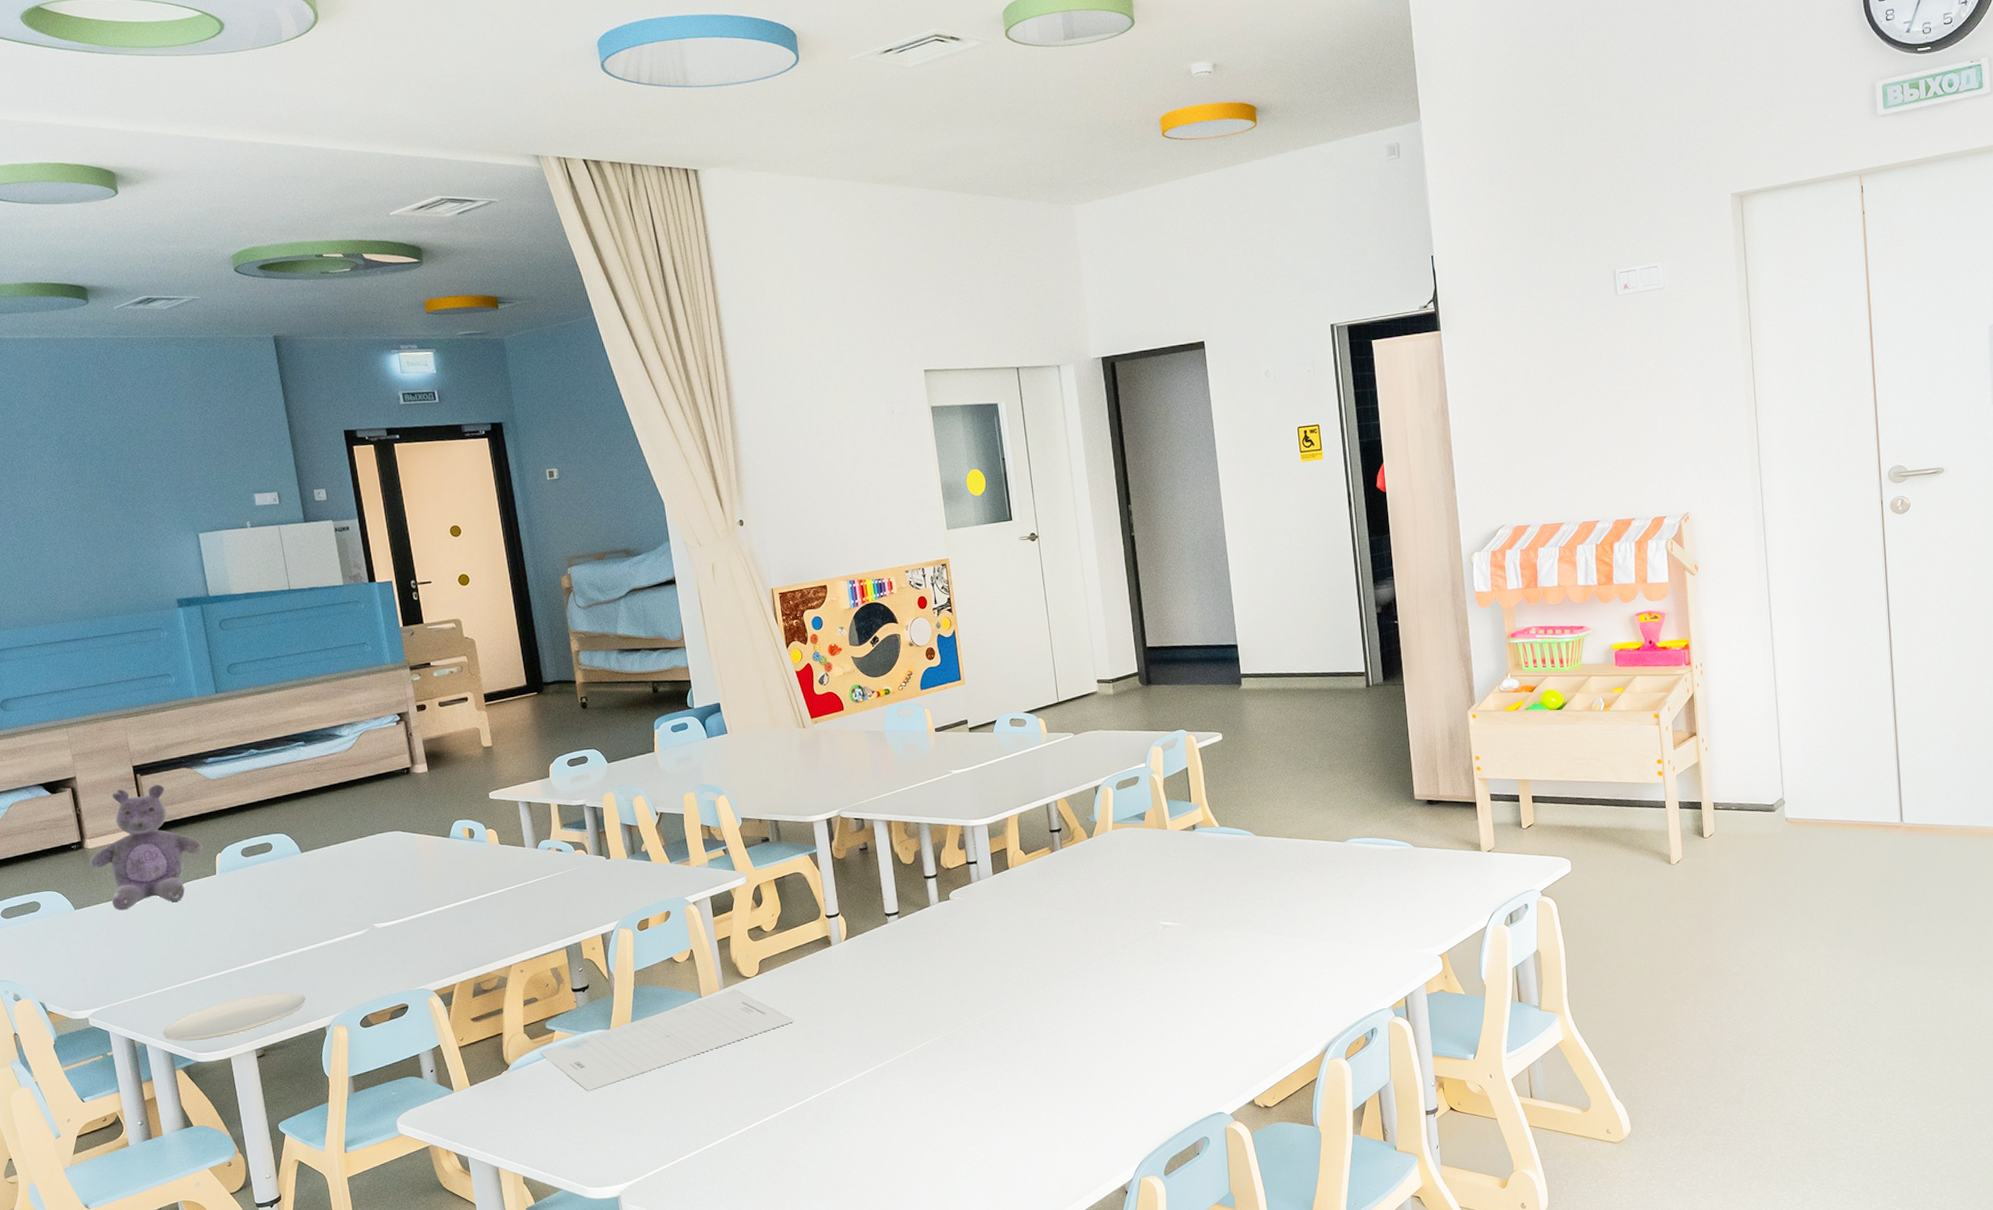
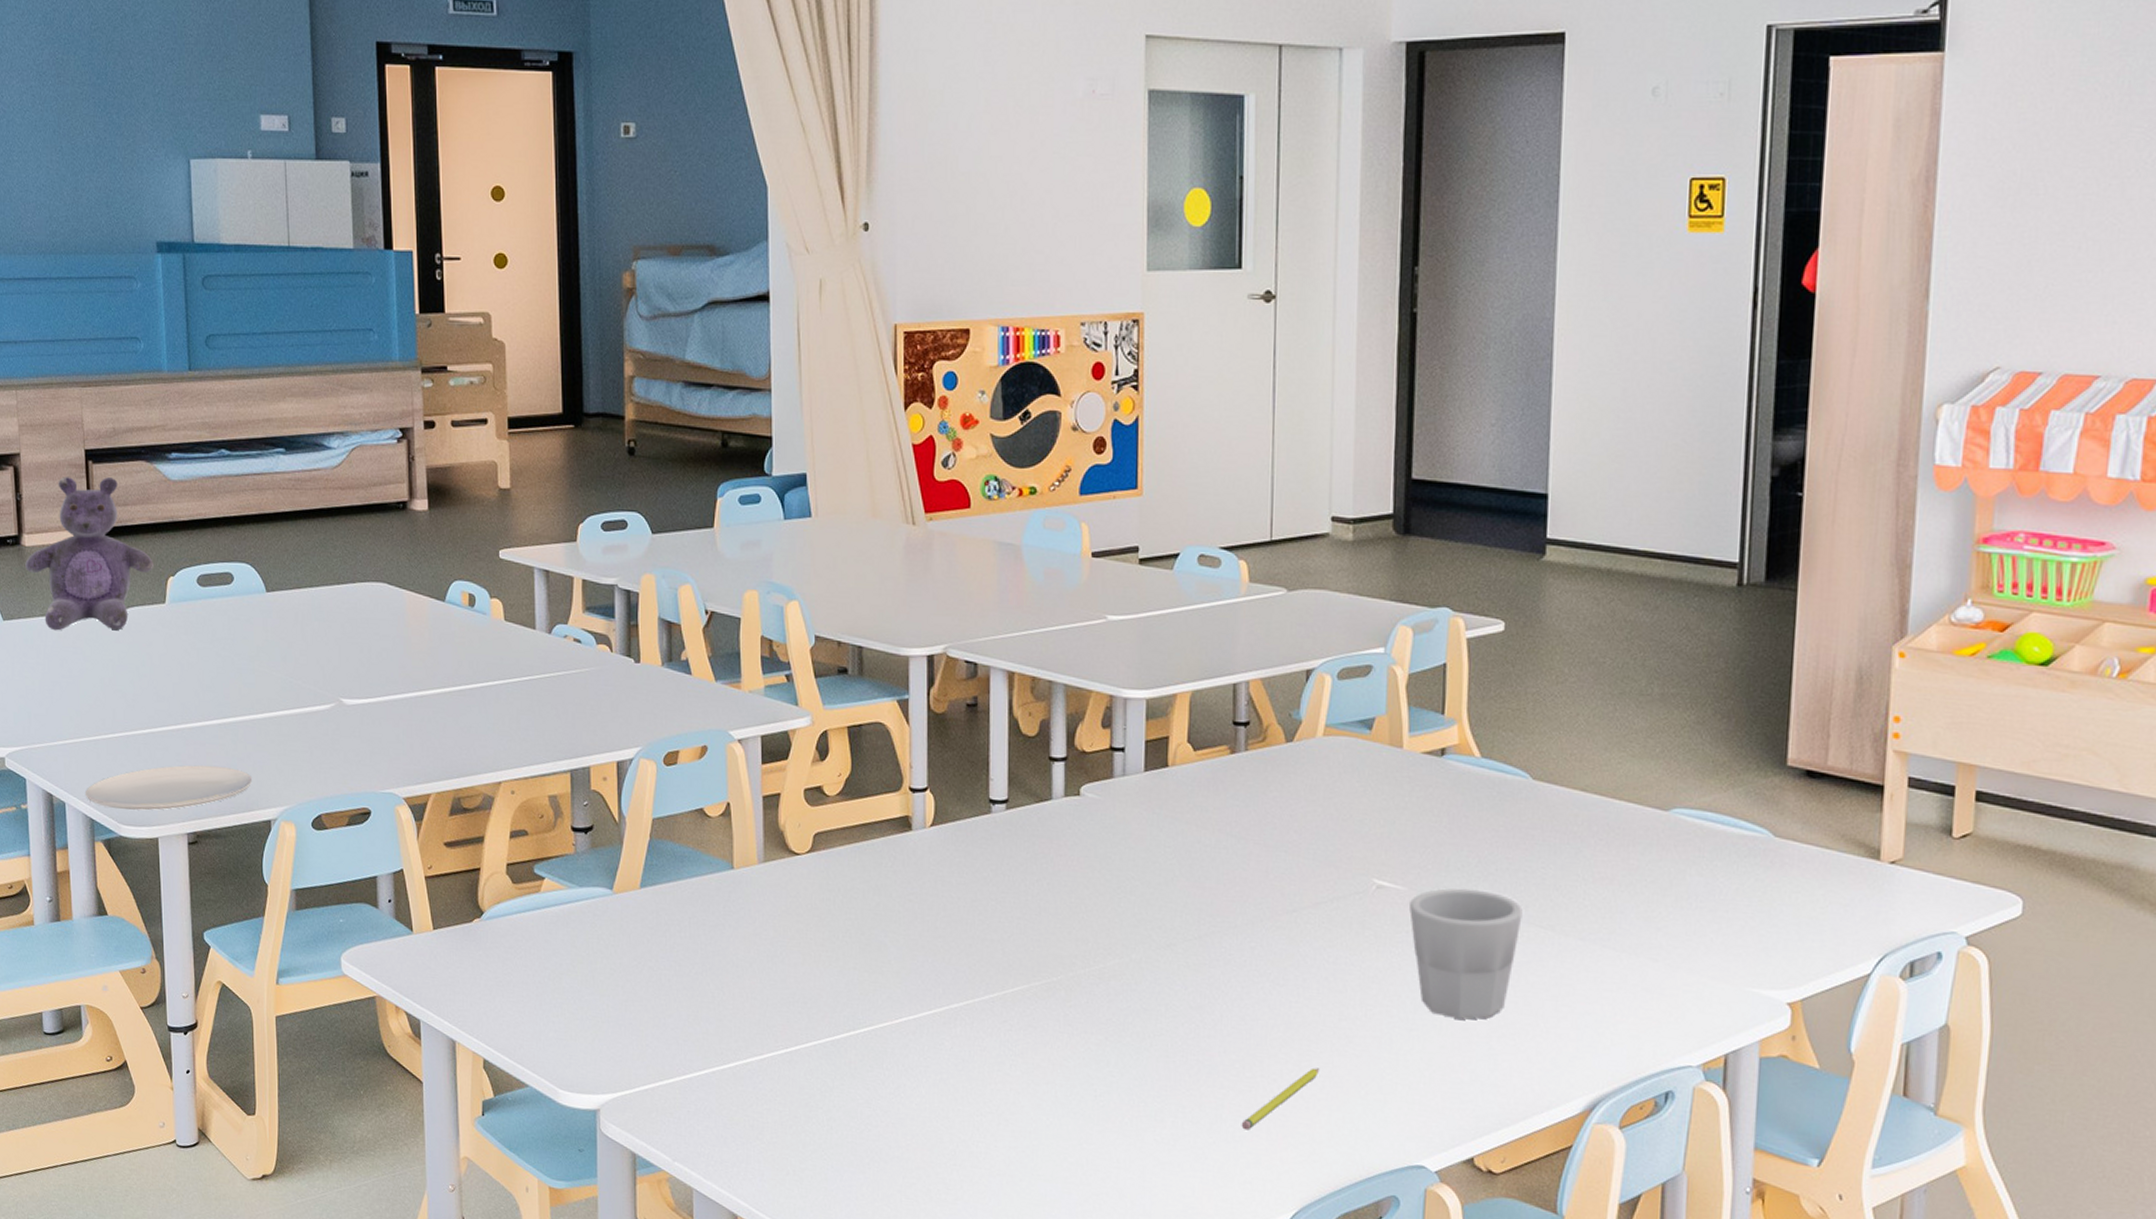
paper: present [539,990,796,1091] -> none [521,866,852,965]
pencil: none [1094,1059,1142,1112] -> present [1241,1067,1319,1130]
cup: none [1187,916,1262,1007] -> present [1409,888,1523,1020]

